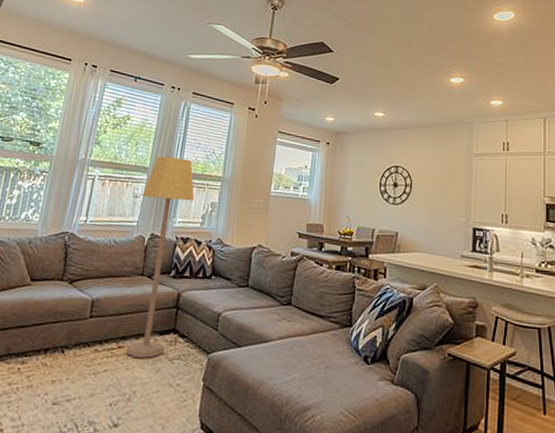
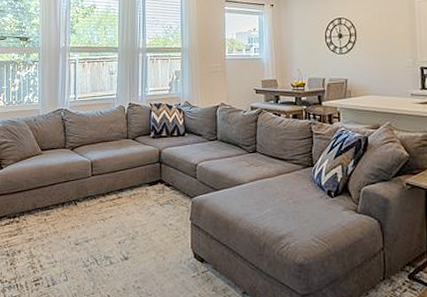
lamp: present [126,156,195,359] -> none [117,36,161,206]

